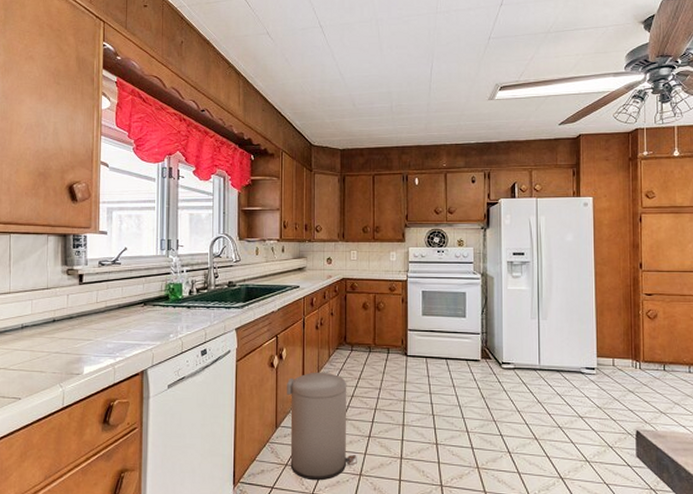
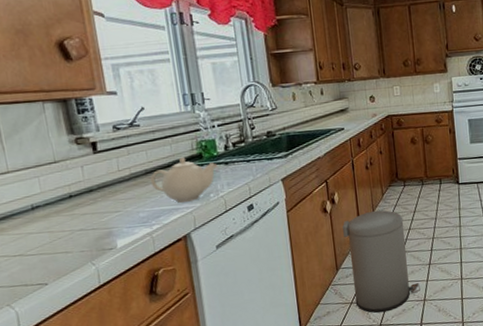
teapot: none [121,296,181,339] -> present [150,156,218,203]

